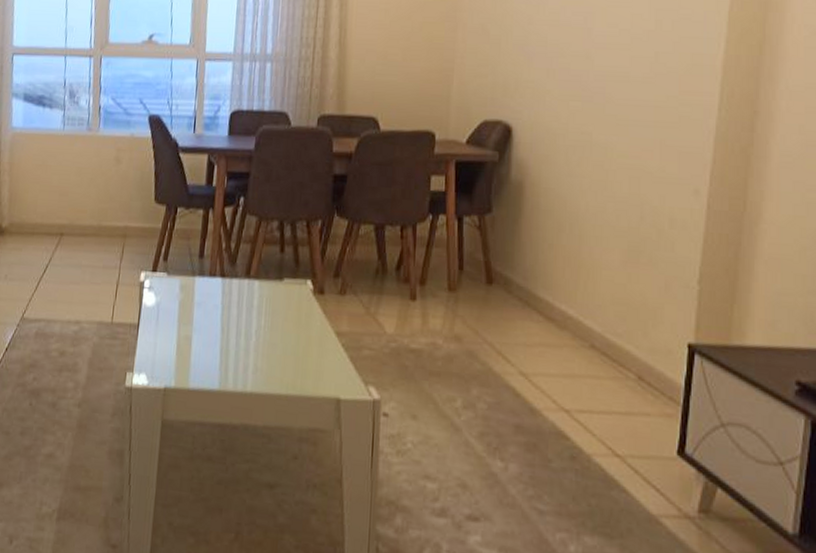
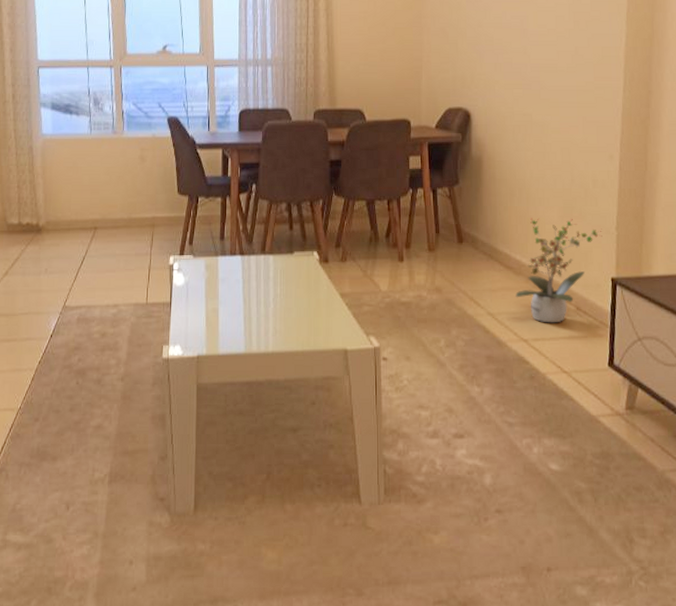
potted plant: none [557,260,679,394] -> present [515,218,603,323]

